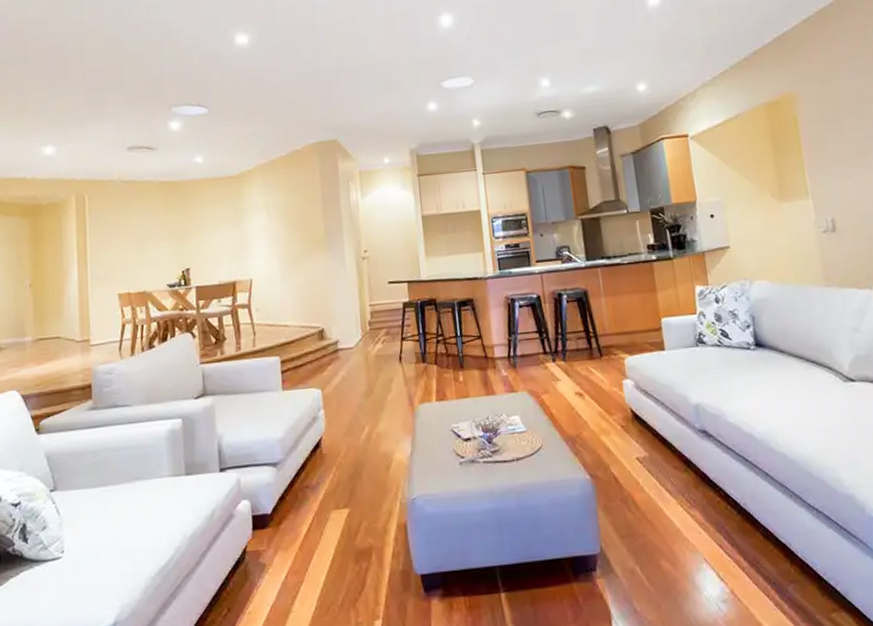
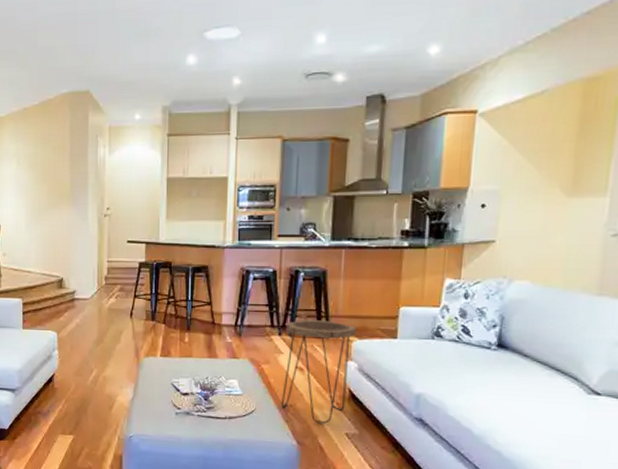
side table: none [559,340,631,451] -> present [280,320,356,424]

